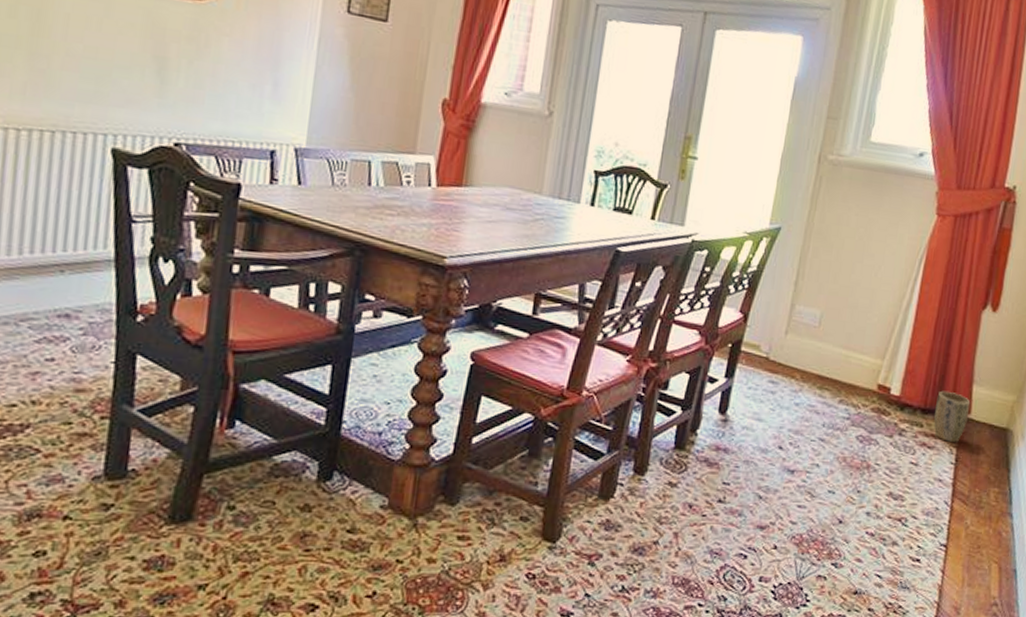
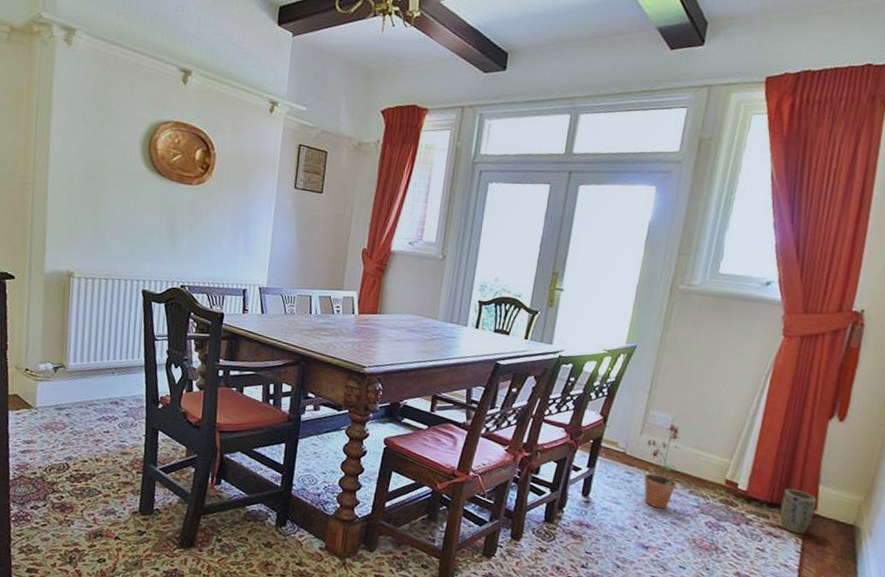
potted plant: none [789,321,830,424] -> present [644,424,680,509]

